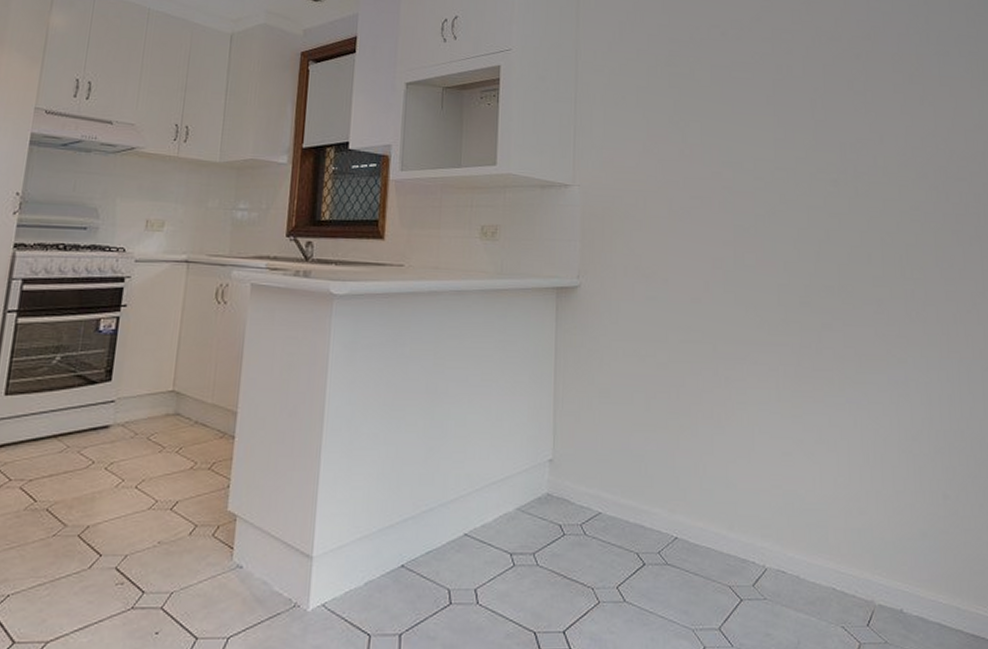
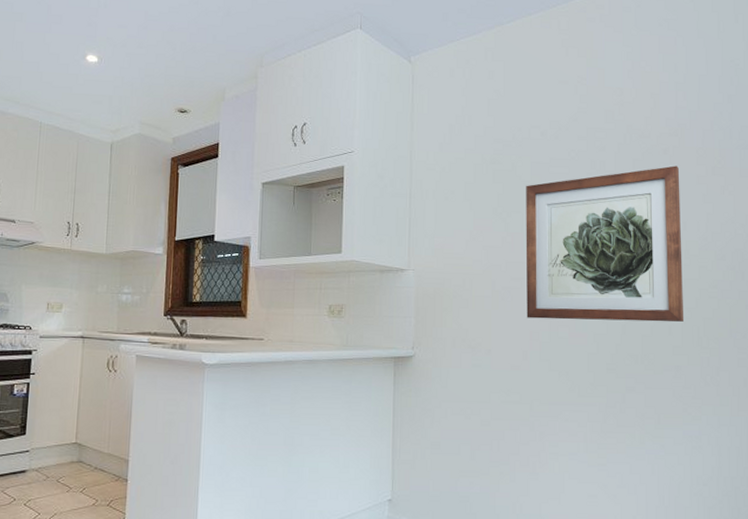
wall art: none [705,72,884,249] -> present [525,165,683,322]

